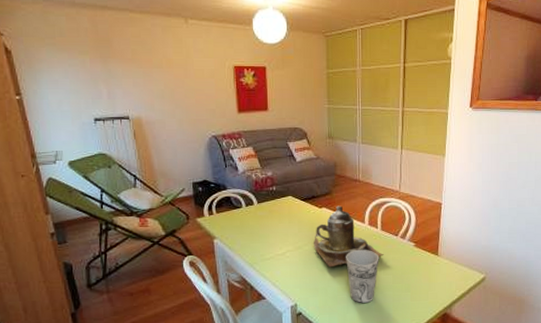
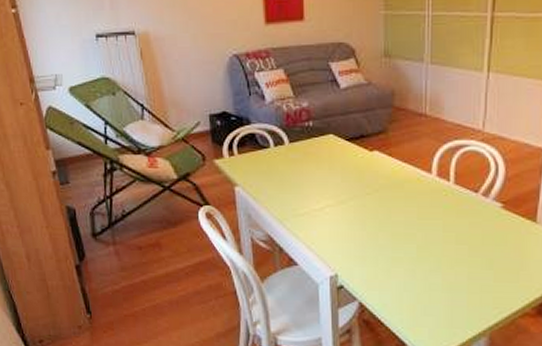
teapot: present [314,205,384,268] -> none [361,148,457,230]
cup: present [346,249,379,304] -> none [404,208,451,281]

